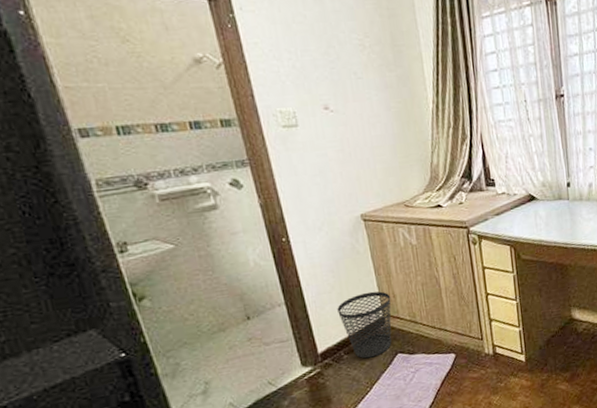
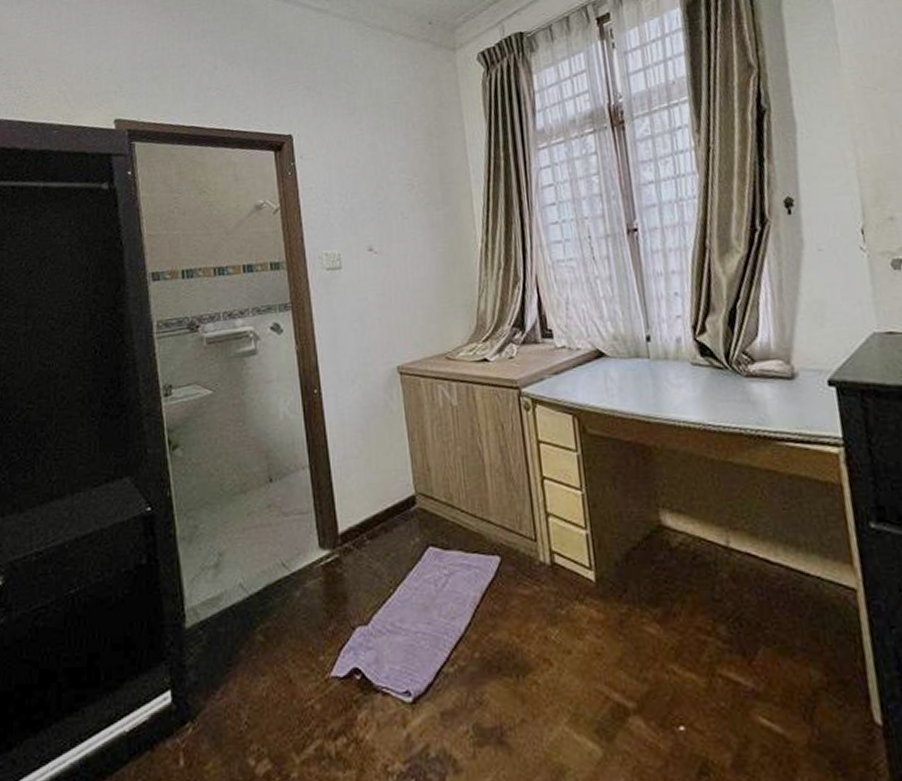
wastebasket: present [337,291,392,359] -> none [364,460,425,548]

